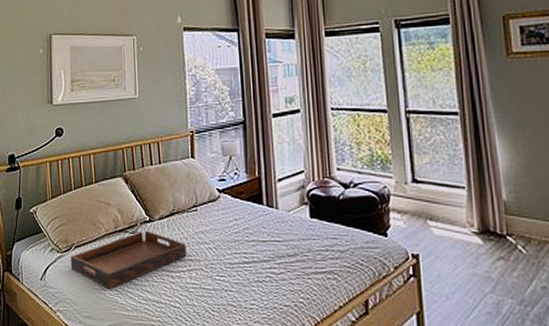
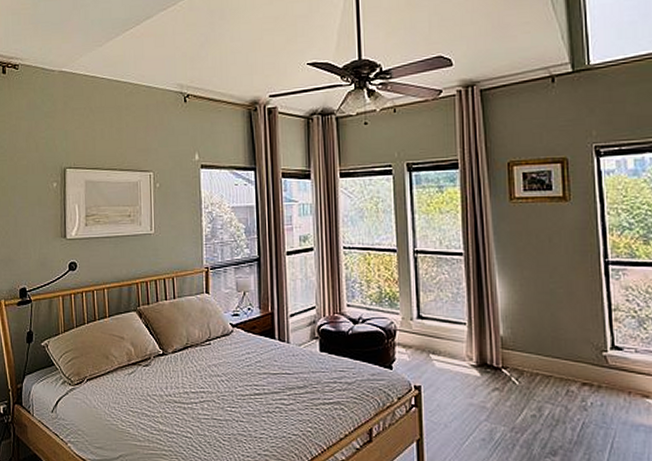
serving tray: present [70,230,187,289] -> none [82,363,199,420]

